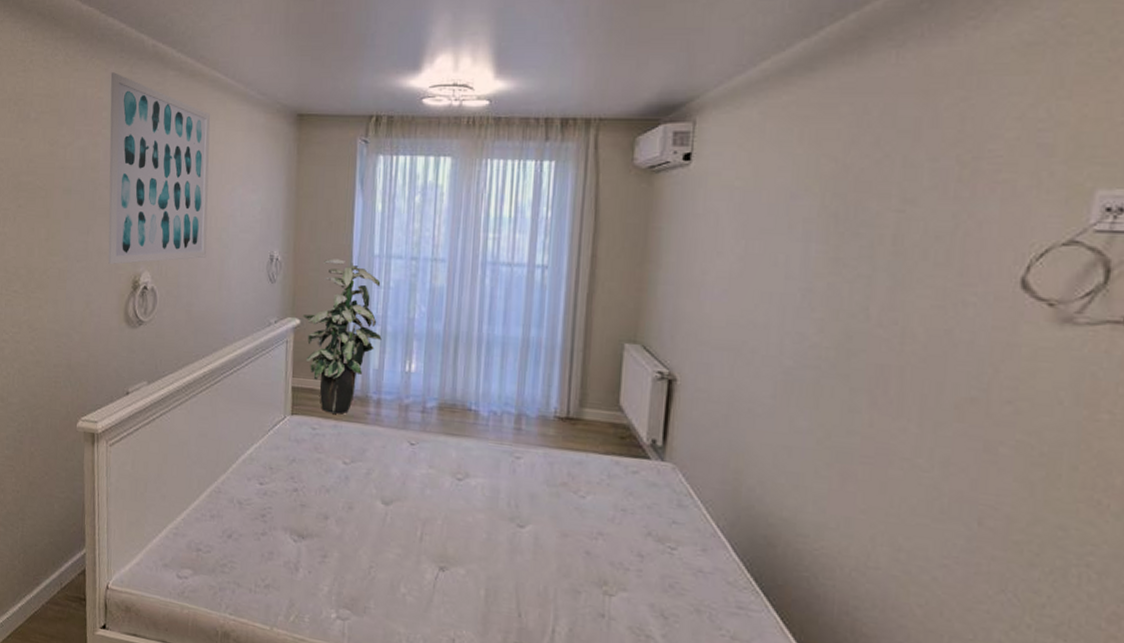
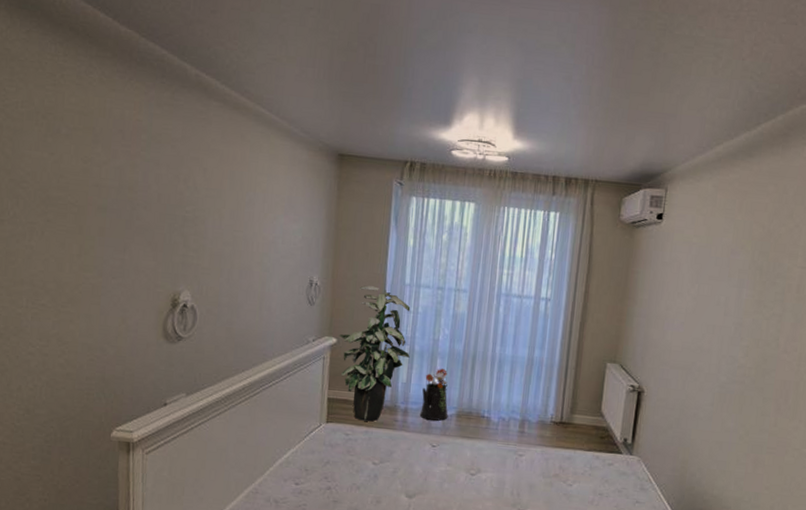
wall art: present [108,72,211,264] -> none [146,96,254,283]
watering can: none [394,352,428,414] -> present [419,368,448,421]

